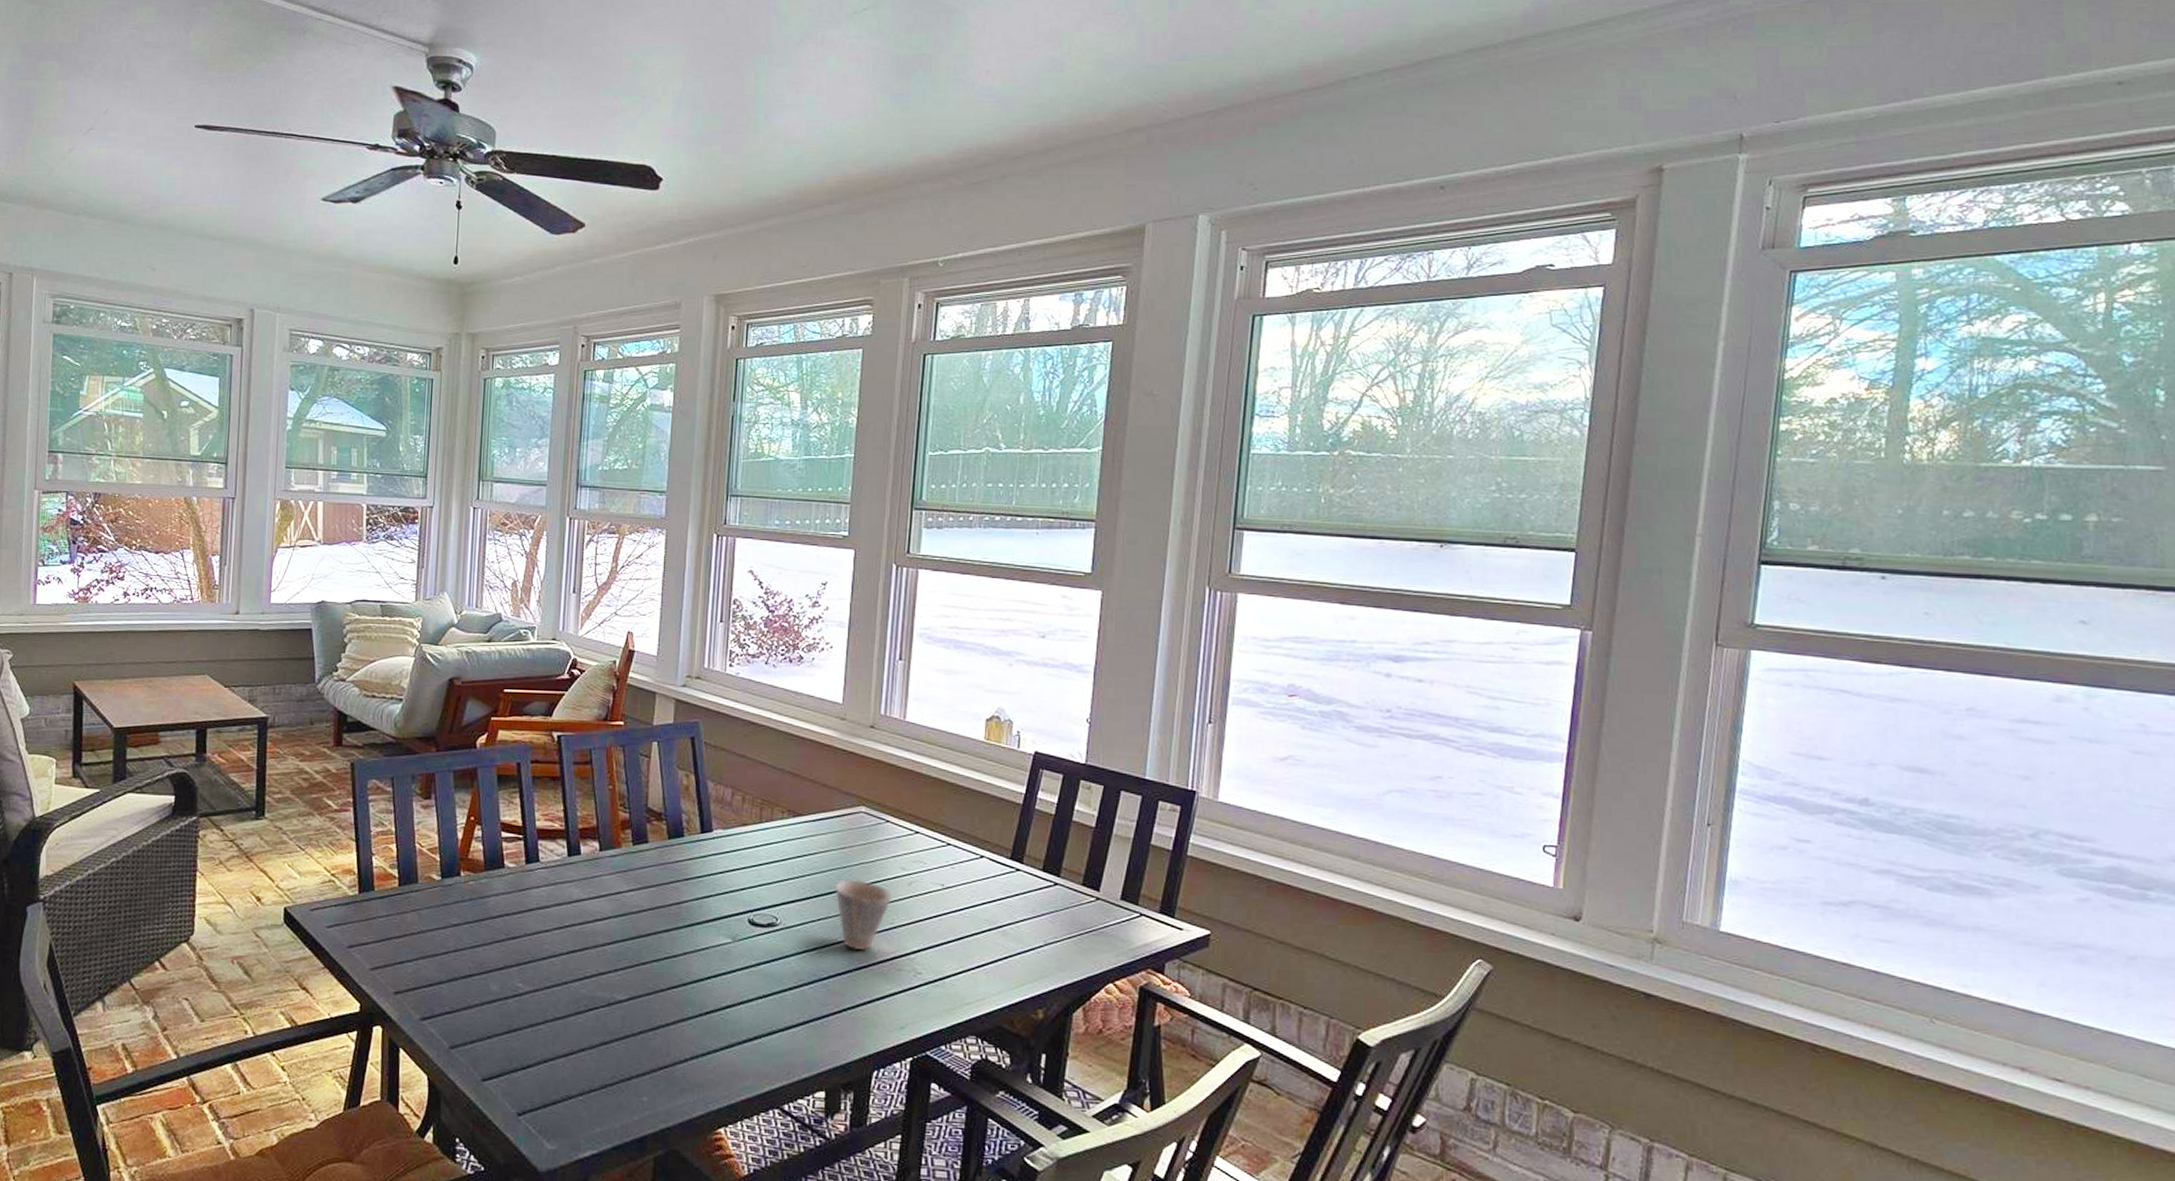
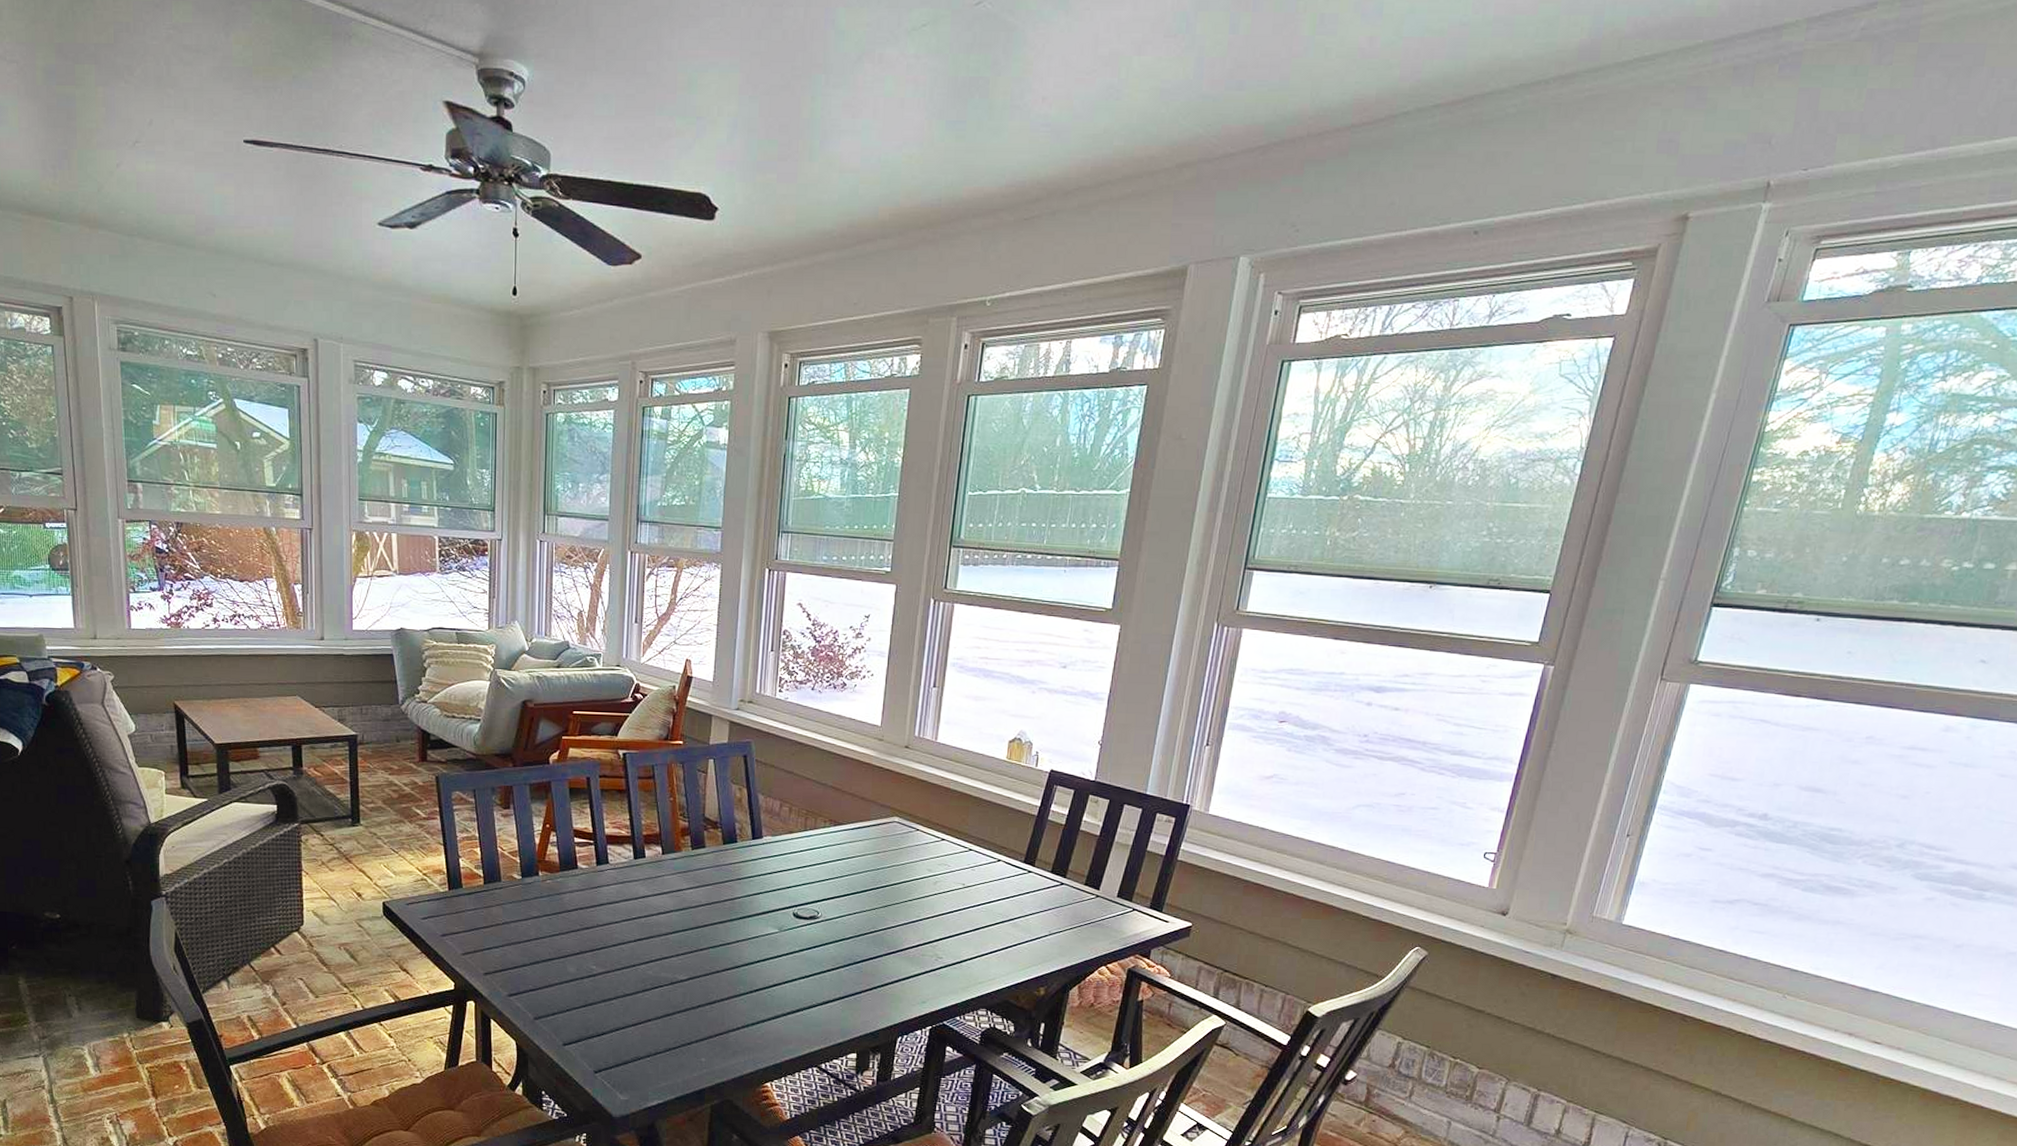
cup: present [835,879,892,950] -> none [869,879,919,938]

